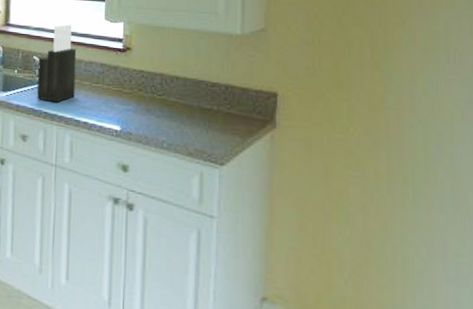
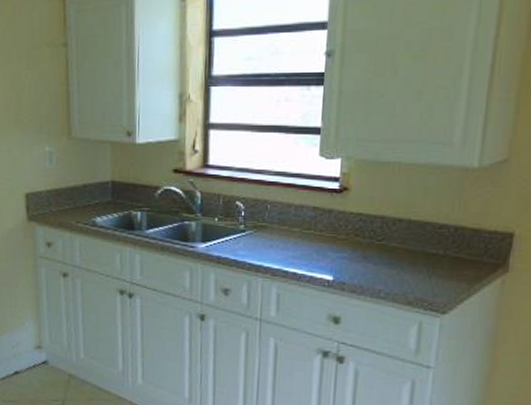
knife block: present [36,24,77,103] -> none [240,163,286,252]

